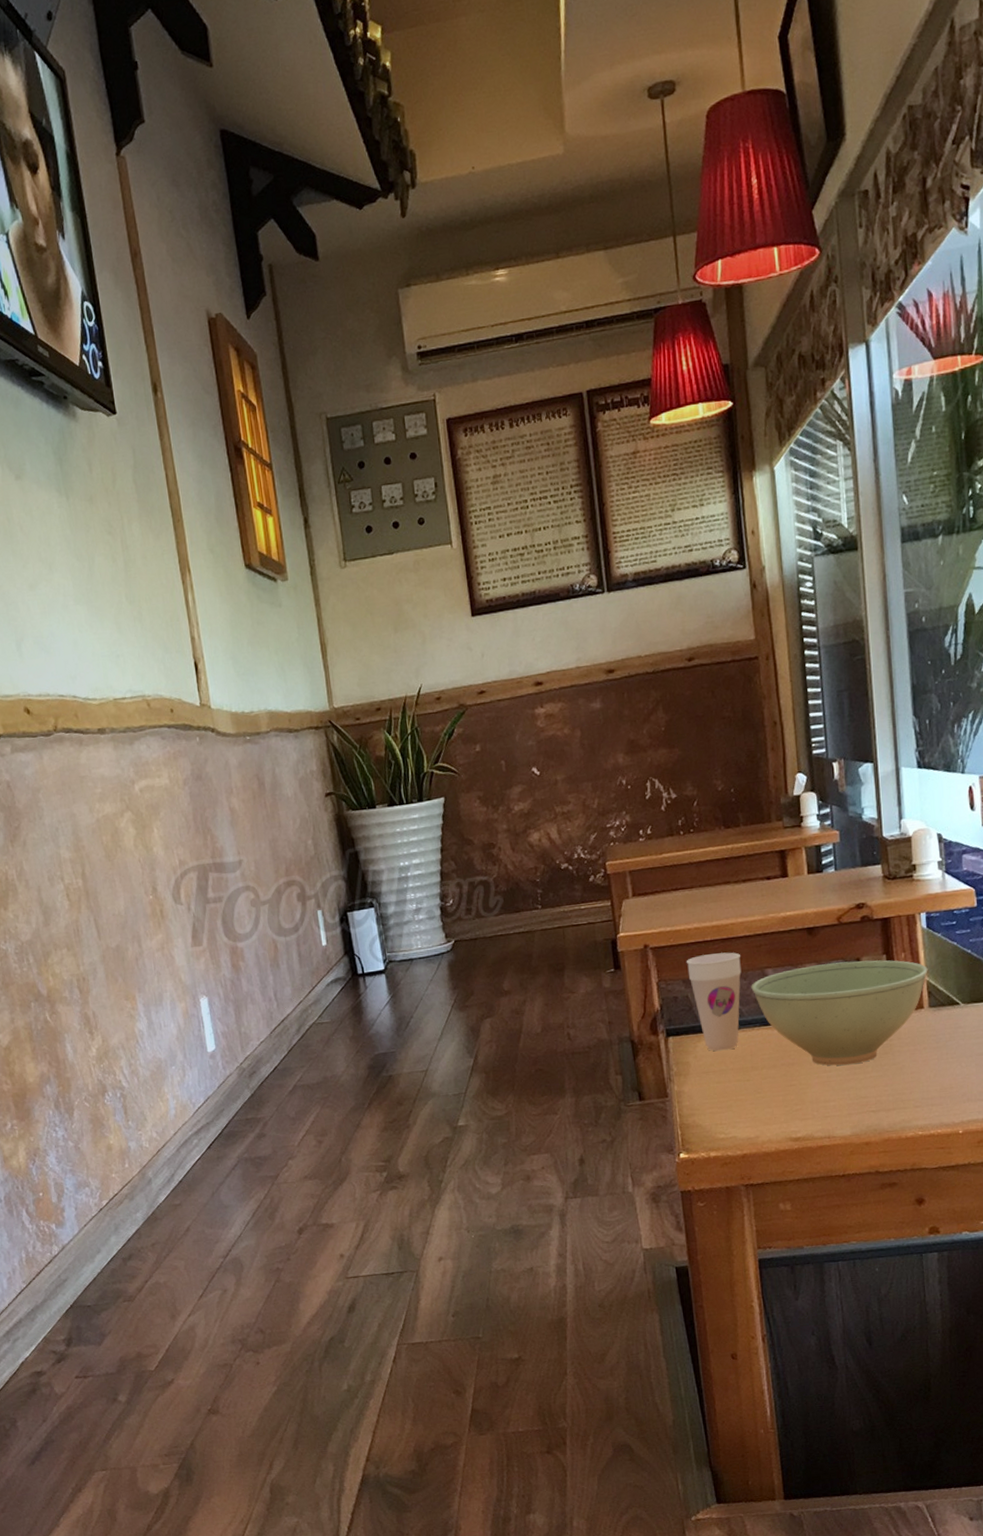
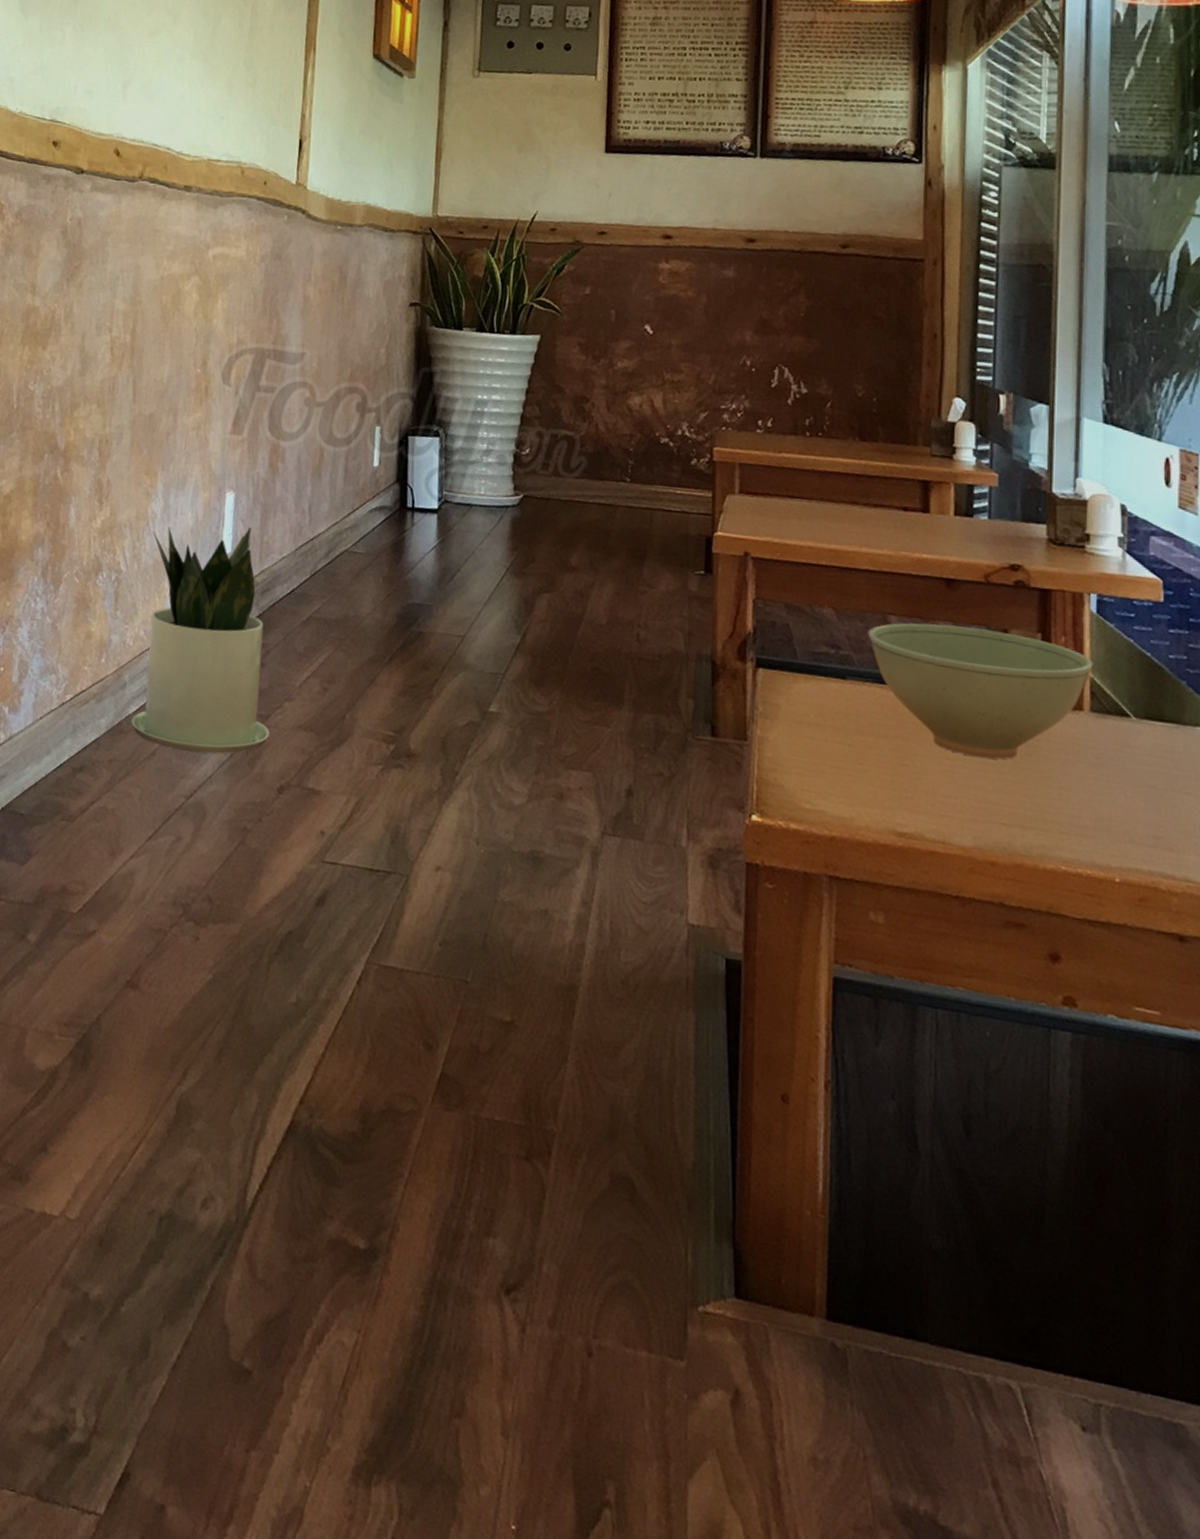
planter: none [143,1024,282,1222] -> present [130,527,270,754]
cup: present [686,952,742,1051] -> none [792,579,861,702]

